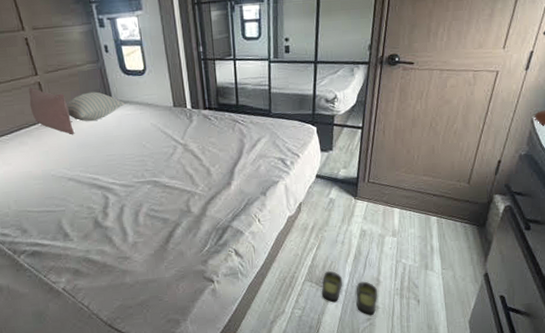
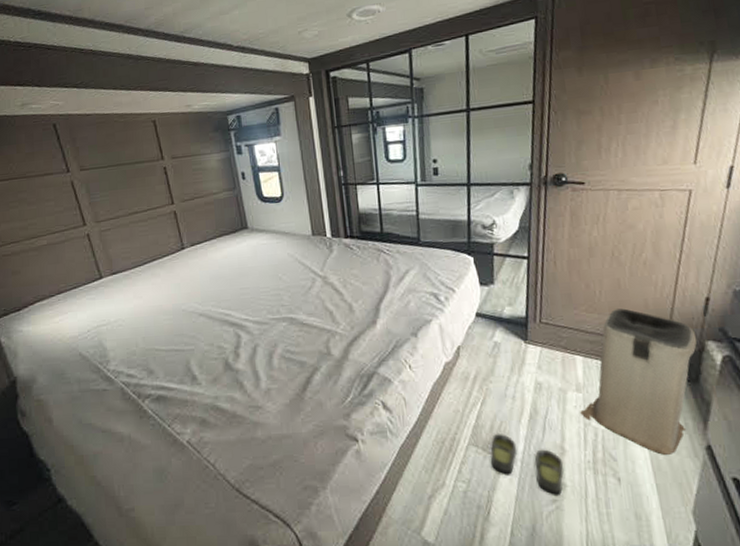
pillow: present [29,87,74,134] -> none [164,216,207,266]
pillow: present [67,91,126,121] -> none [201,220,262,252]
laundry basket: none [394,170,488,282] -> present [580,308,698,455]

